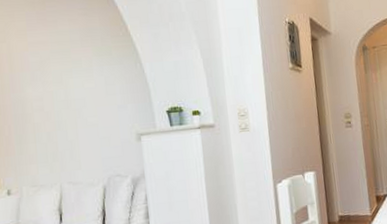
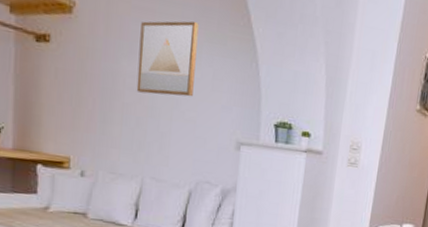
wall art: none [38,43,91,112] -> present [136,21,199,97]

